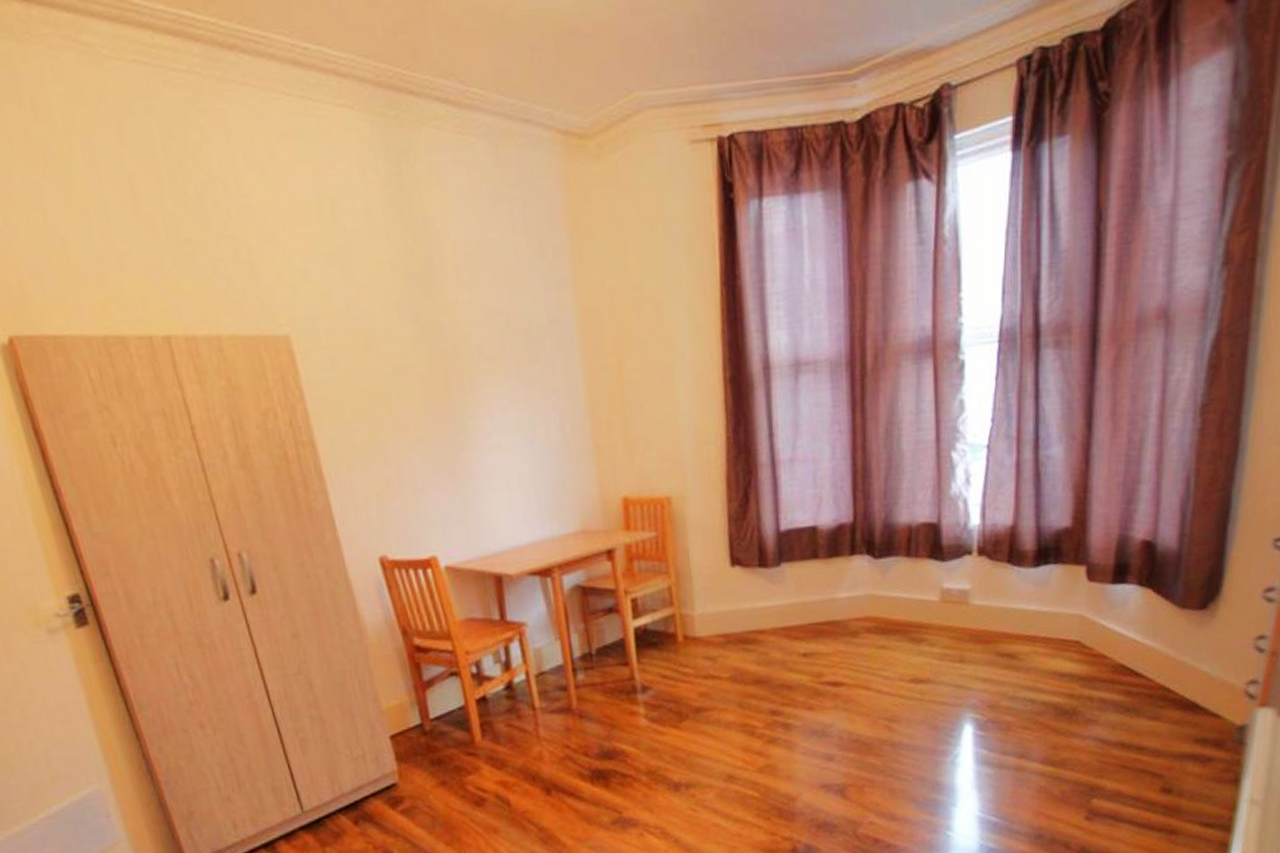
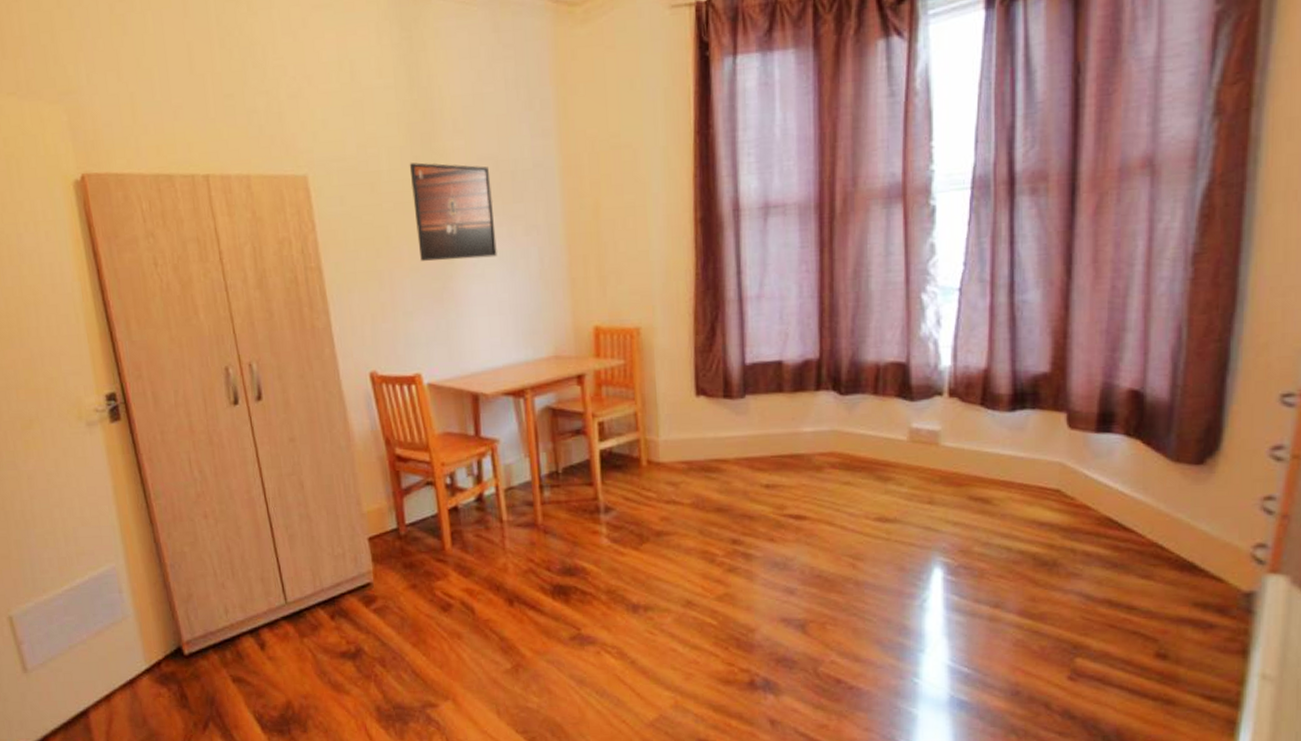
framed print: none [408,319,514,431] -> present [409,162,497,261]

